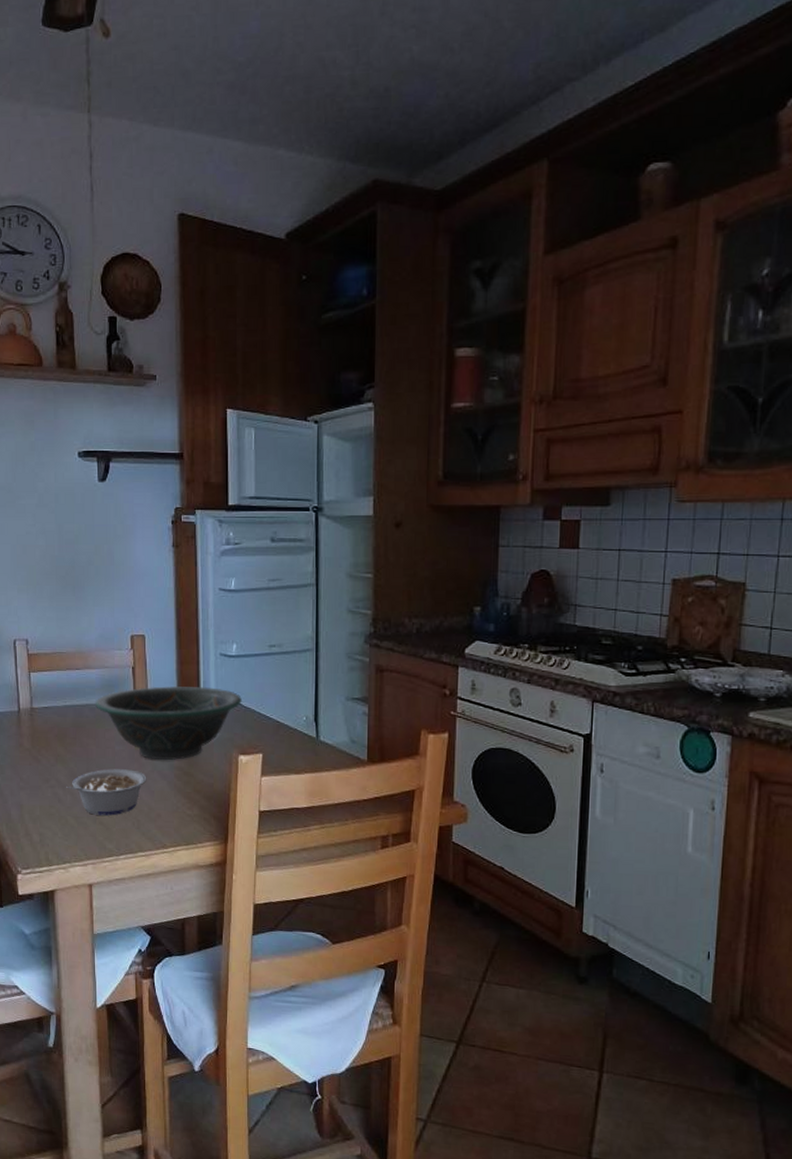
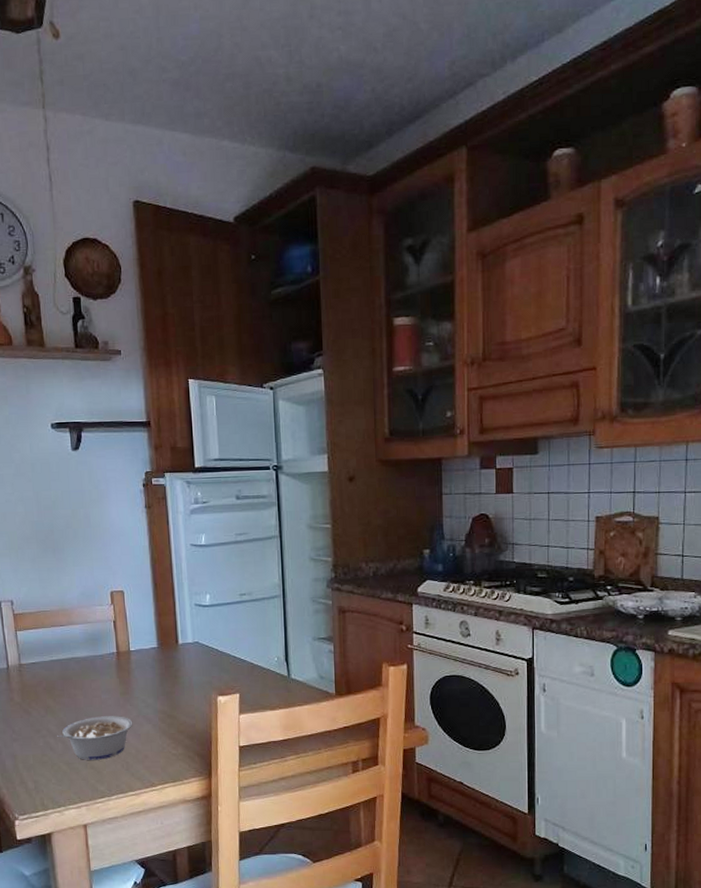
decorative bowl: present [94,686,243,760] -> none [79,635,219,705]

